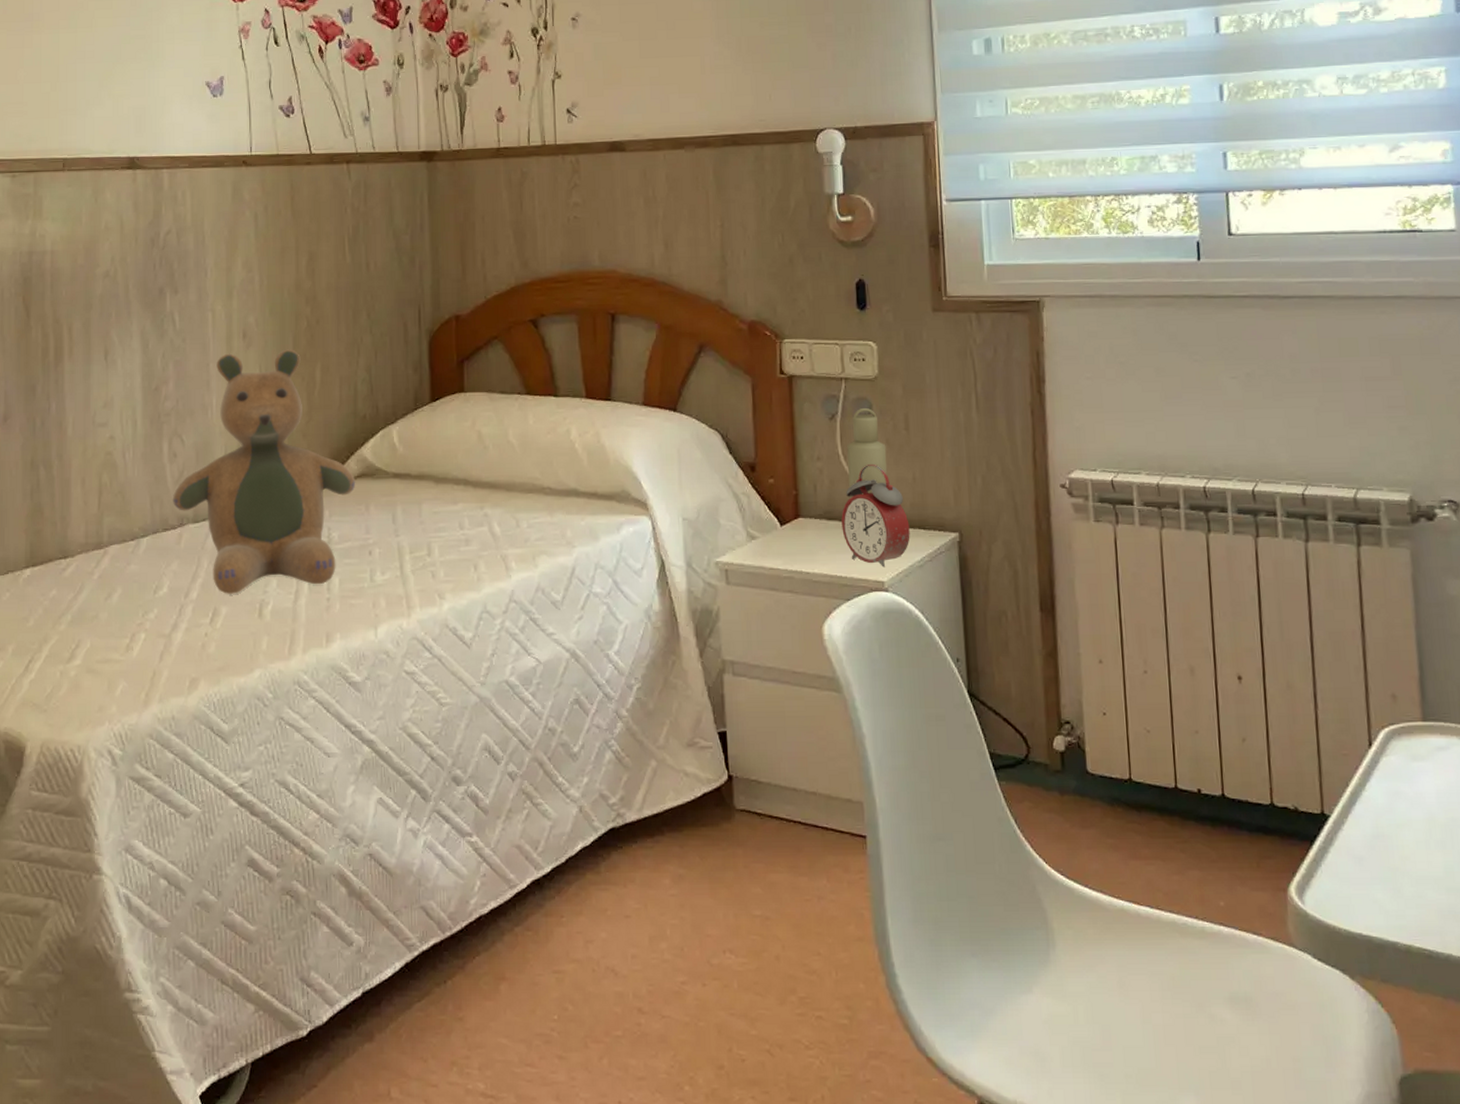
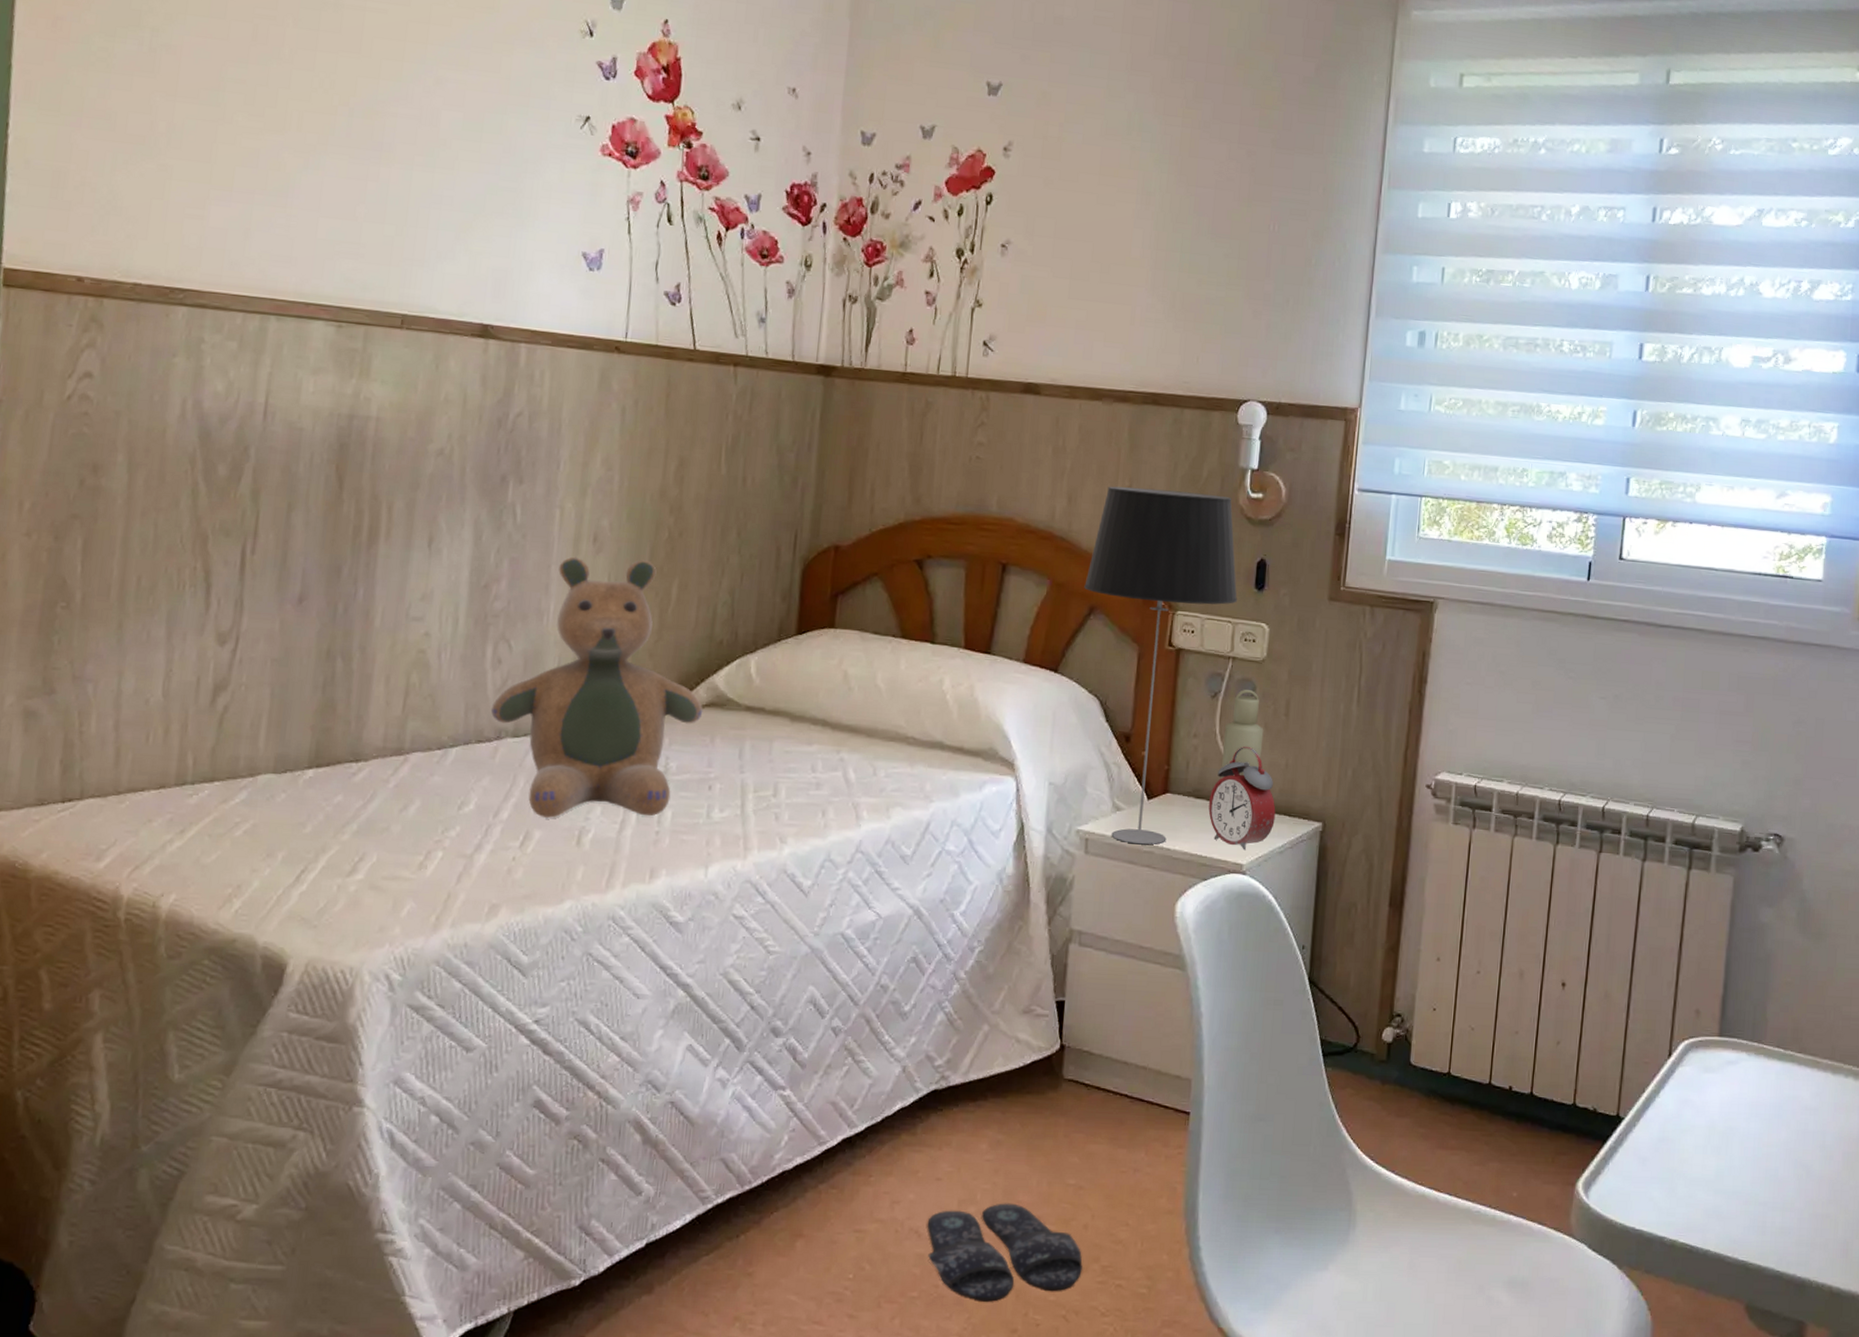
slippers: none [622,937,780,1037] -> present [927,1203,1083,1301]
table lamp: none [691,223,841,571] -> present [1084,486,1237,845]

